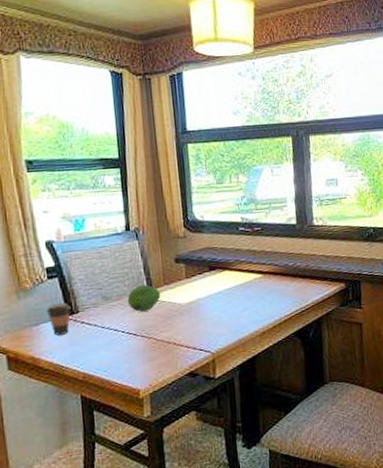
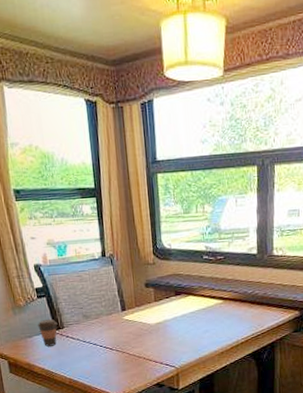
fruit: present [127,284,161,312] -> none [104,306,133,330]

